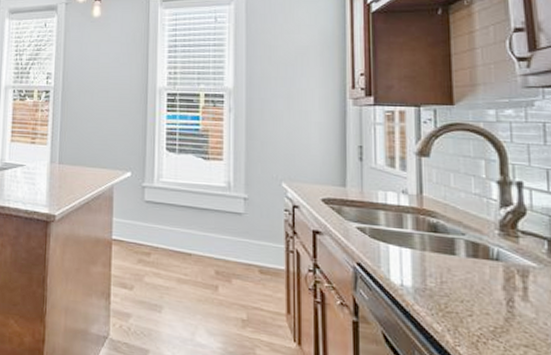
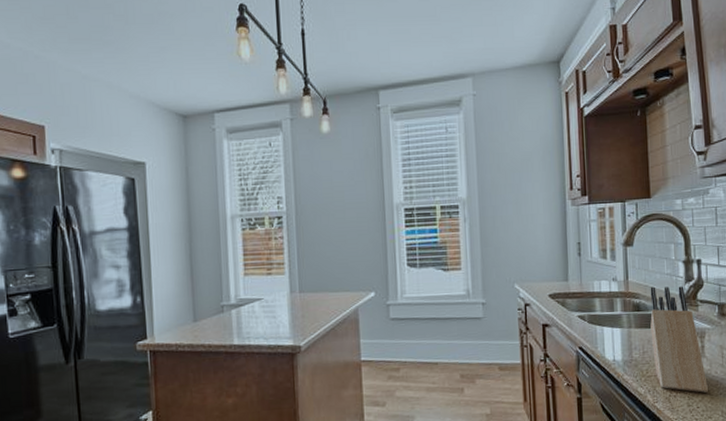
knife block: none [451,206,535,347] -> present [650,286,709,393]

